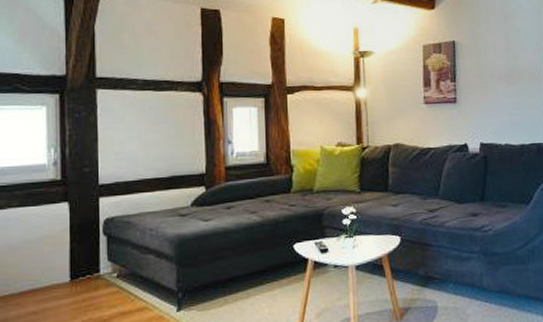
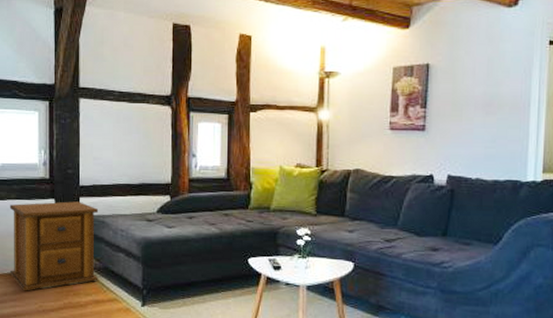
side table: none [10,202,124,313] -> present [9,201,99,291]

